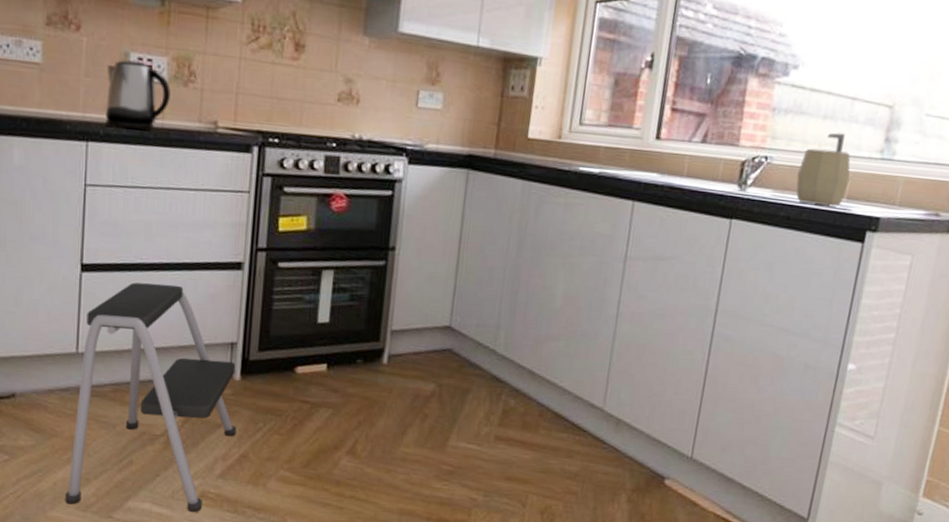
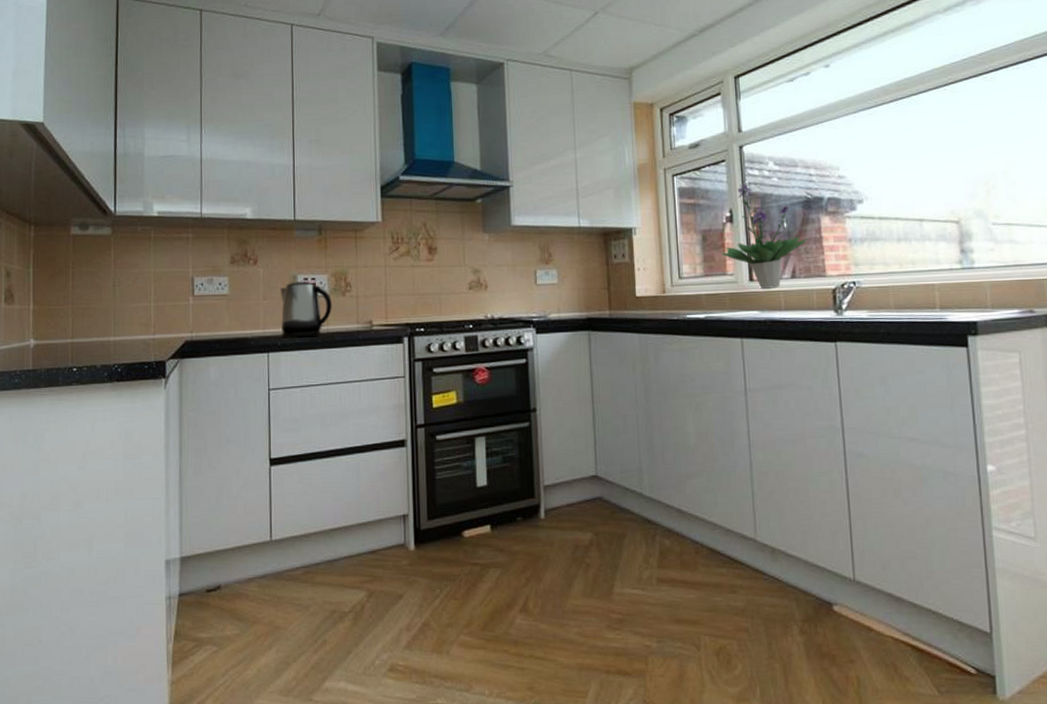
step stool: present [65,282,237,513] -> none [269,467,417,691]
potted plant: none [631,25,730,151] -> present [721,184,808,289]
soap dispenser: present [796,132,851,207] -> none [887,251,938,318]

